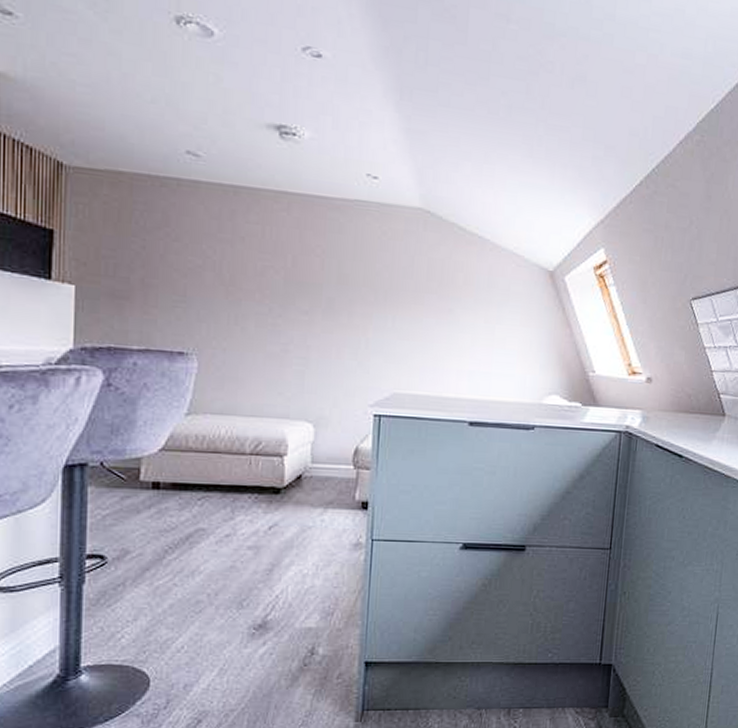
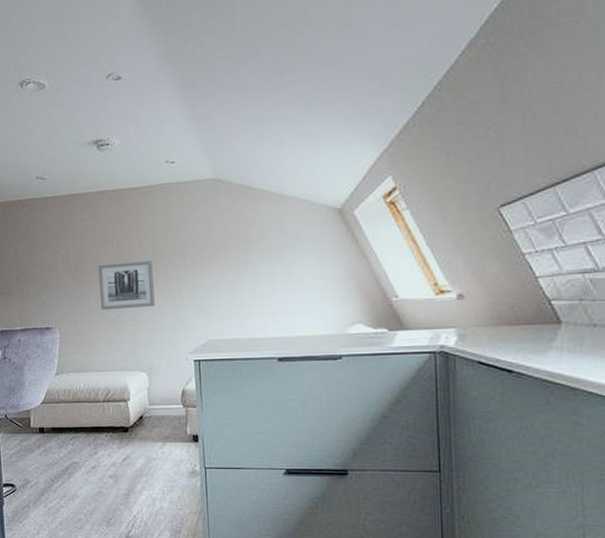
wall art: none [260,282,336,345] -> present [98,260,155,311]

